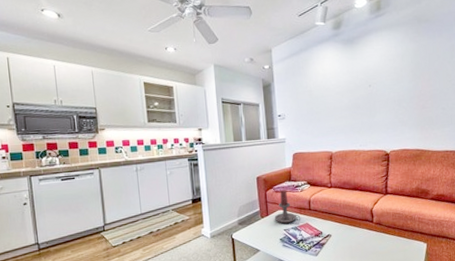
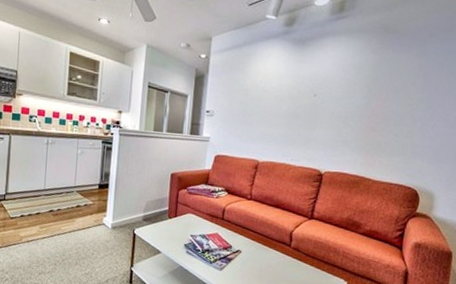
candle holder: present [274,190,301,224] -> none [182,192,212,230]

